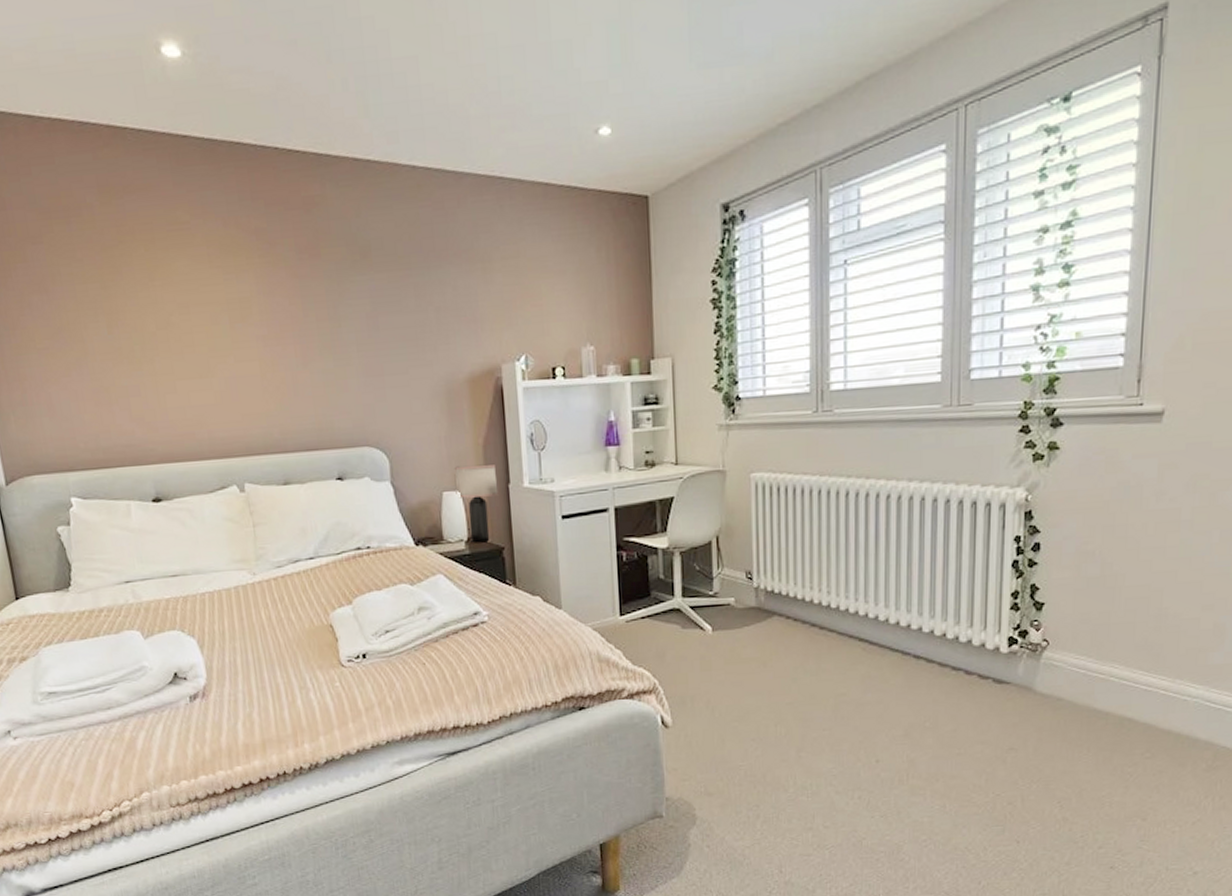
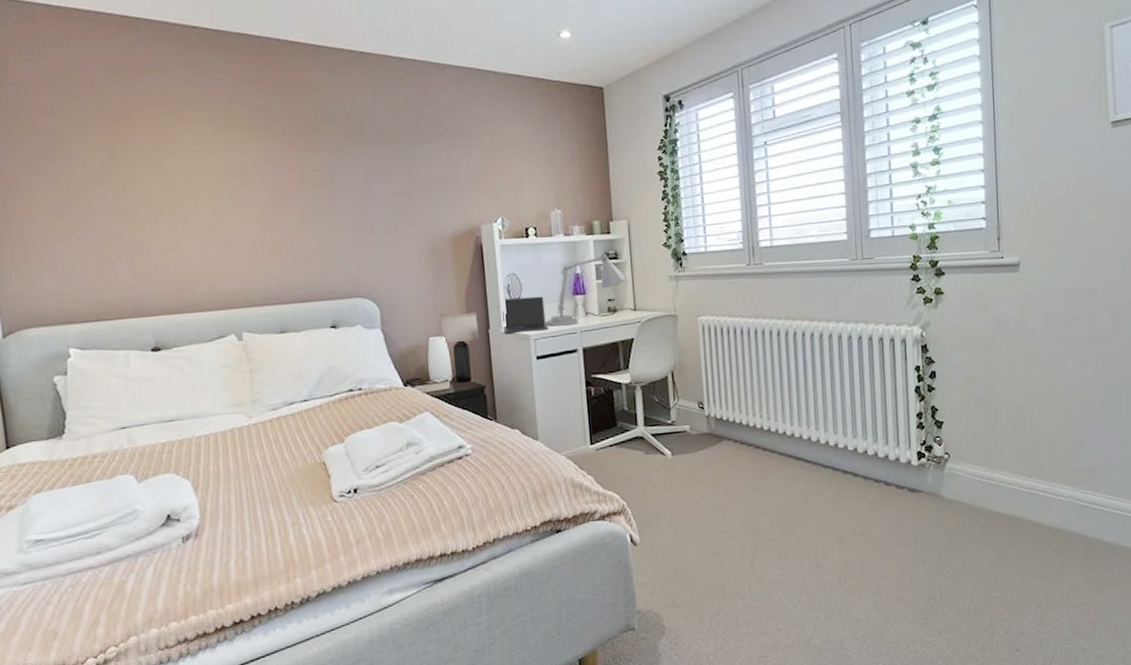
laptop: none [524,446,575,489] -> present [502,296,548,333]
desk lamp: none [572,397,668,482] -> present [545,253,627,327]

